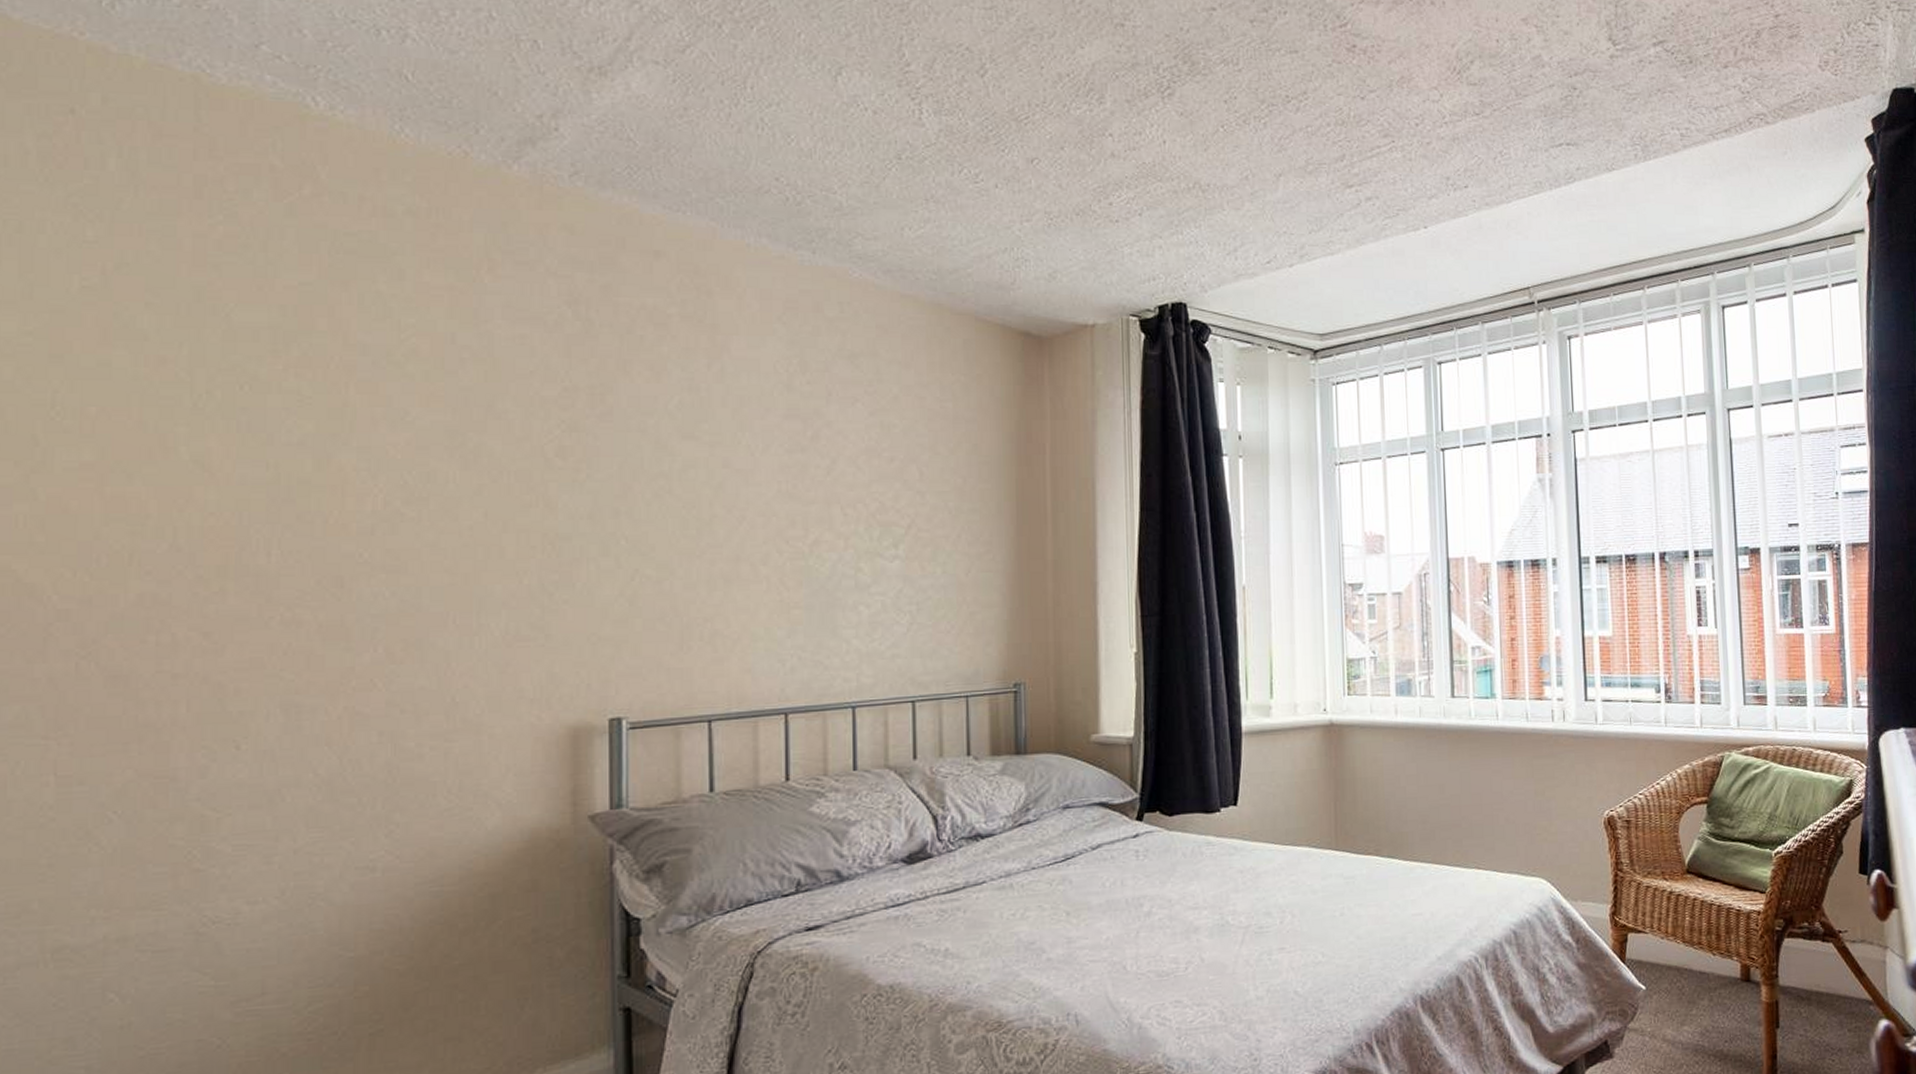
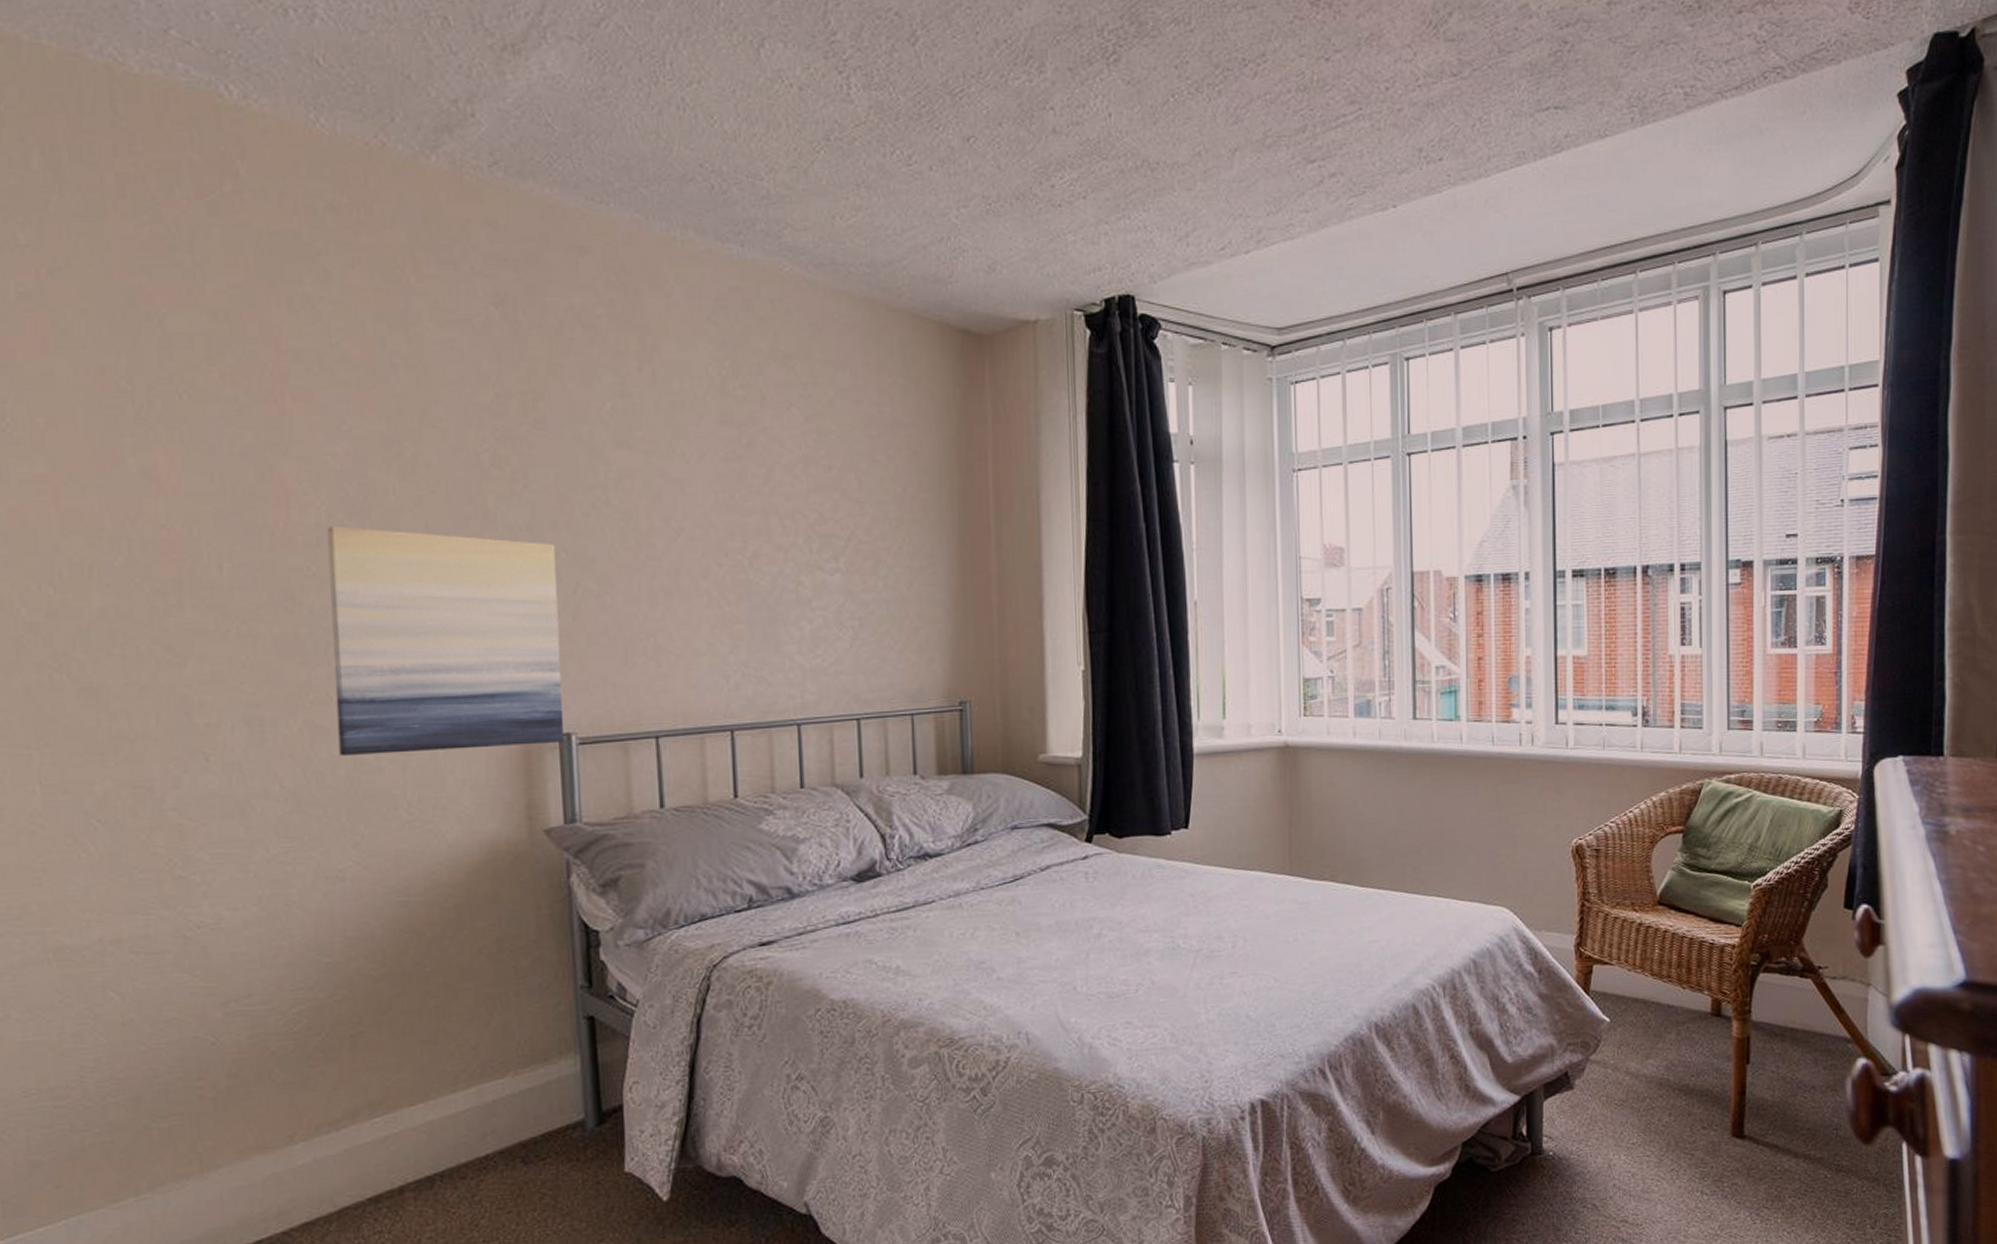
wall art: none [379,513,616,742] -> present [326,525,564,755]

